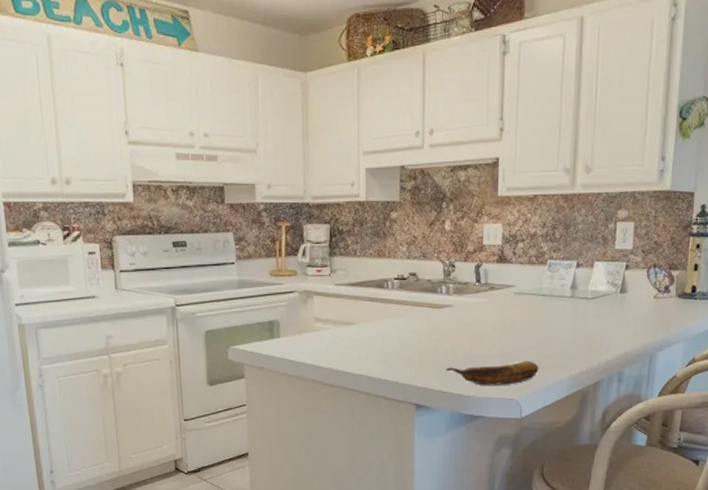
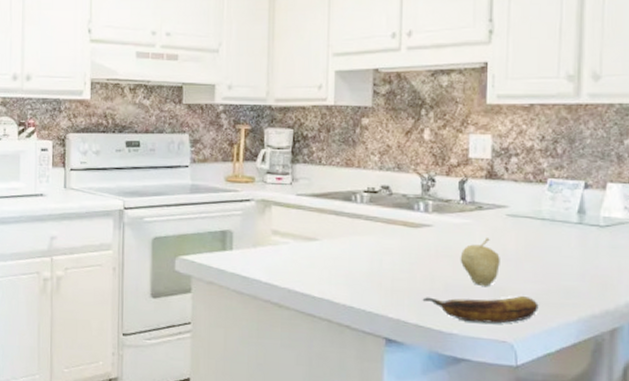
fruit: none [476,314,509,355] -> present [460,238,500,286]

